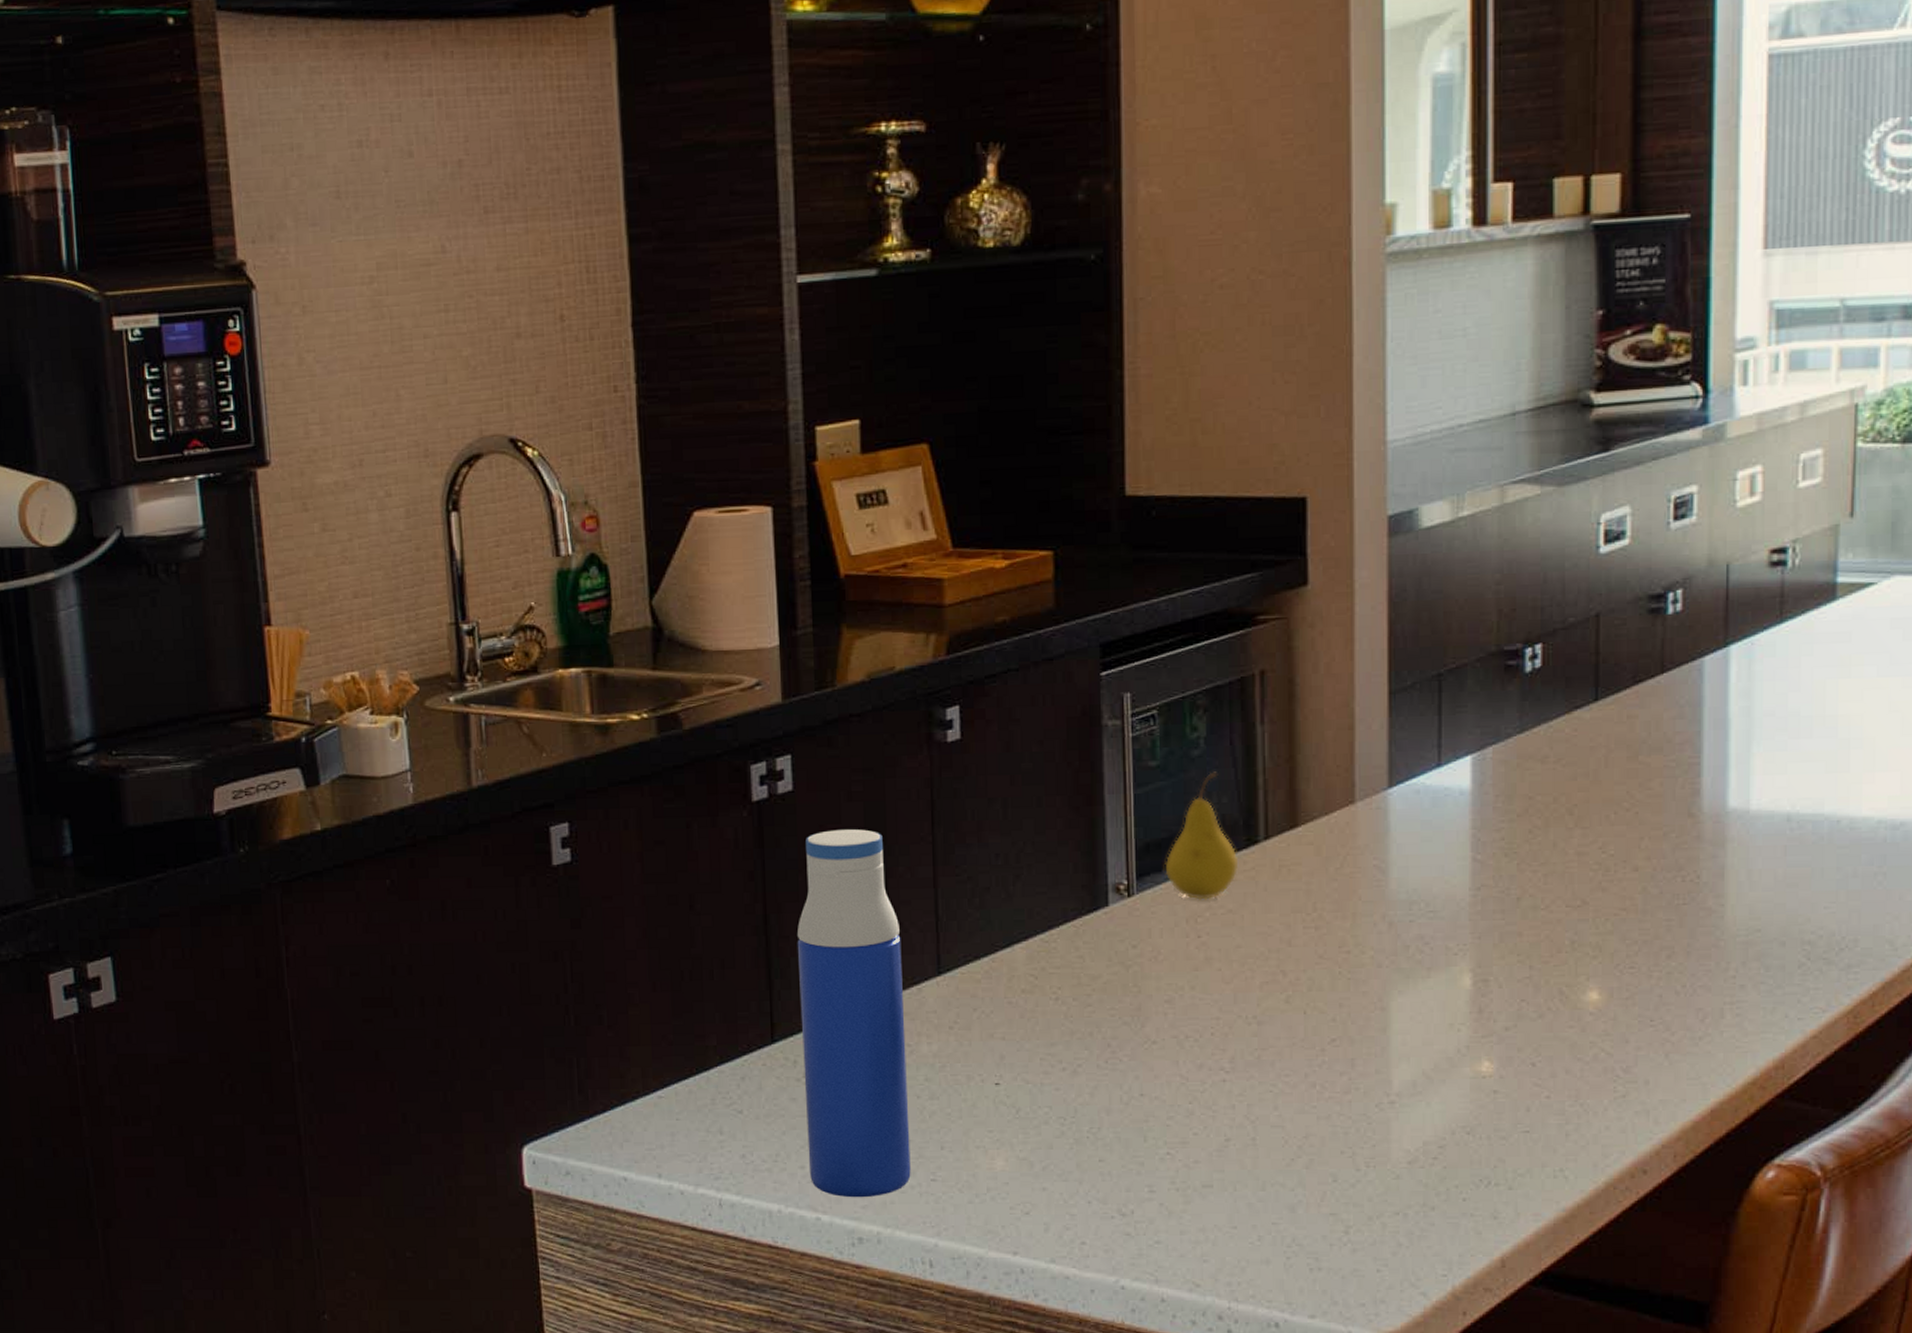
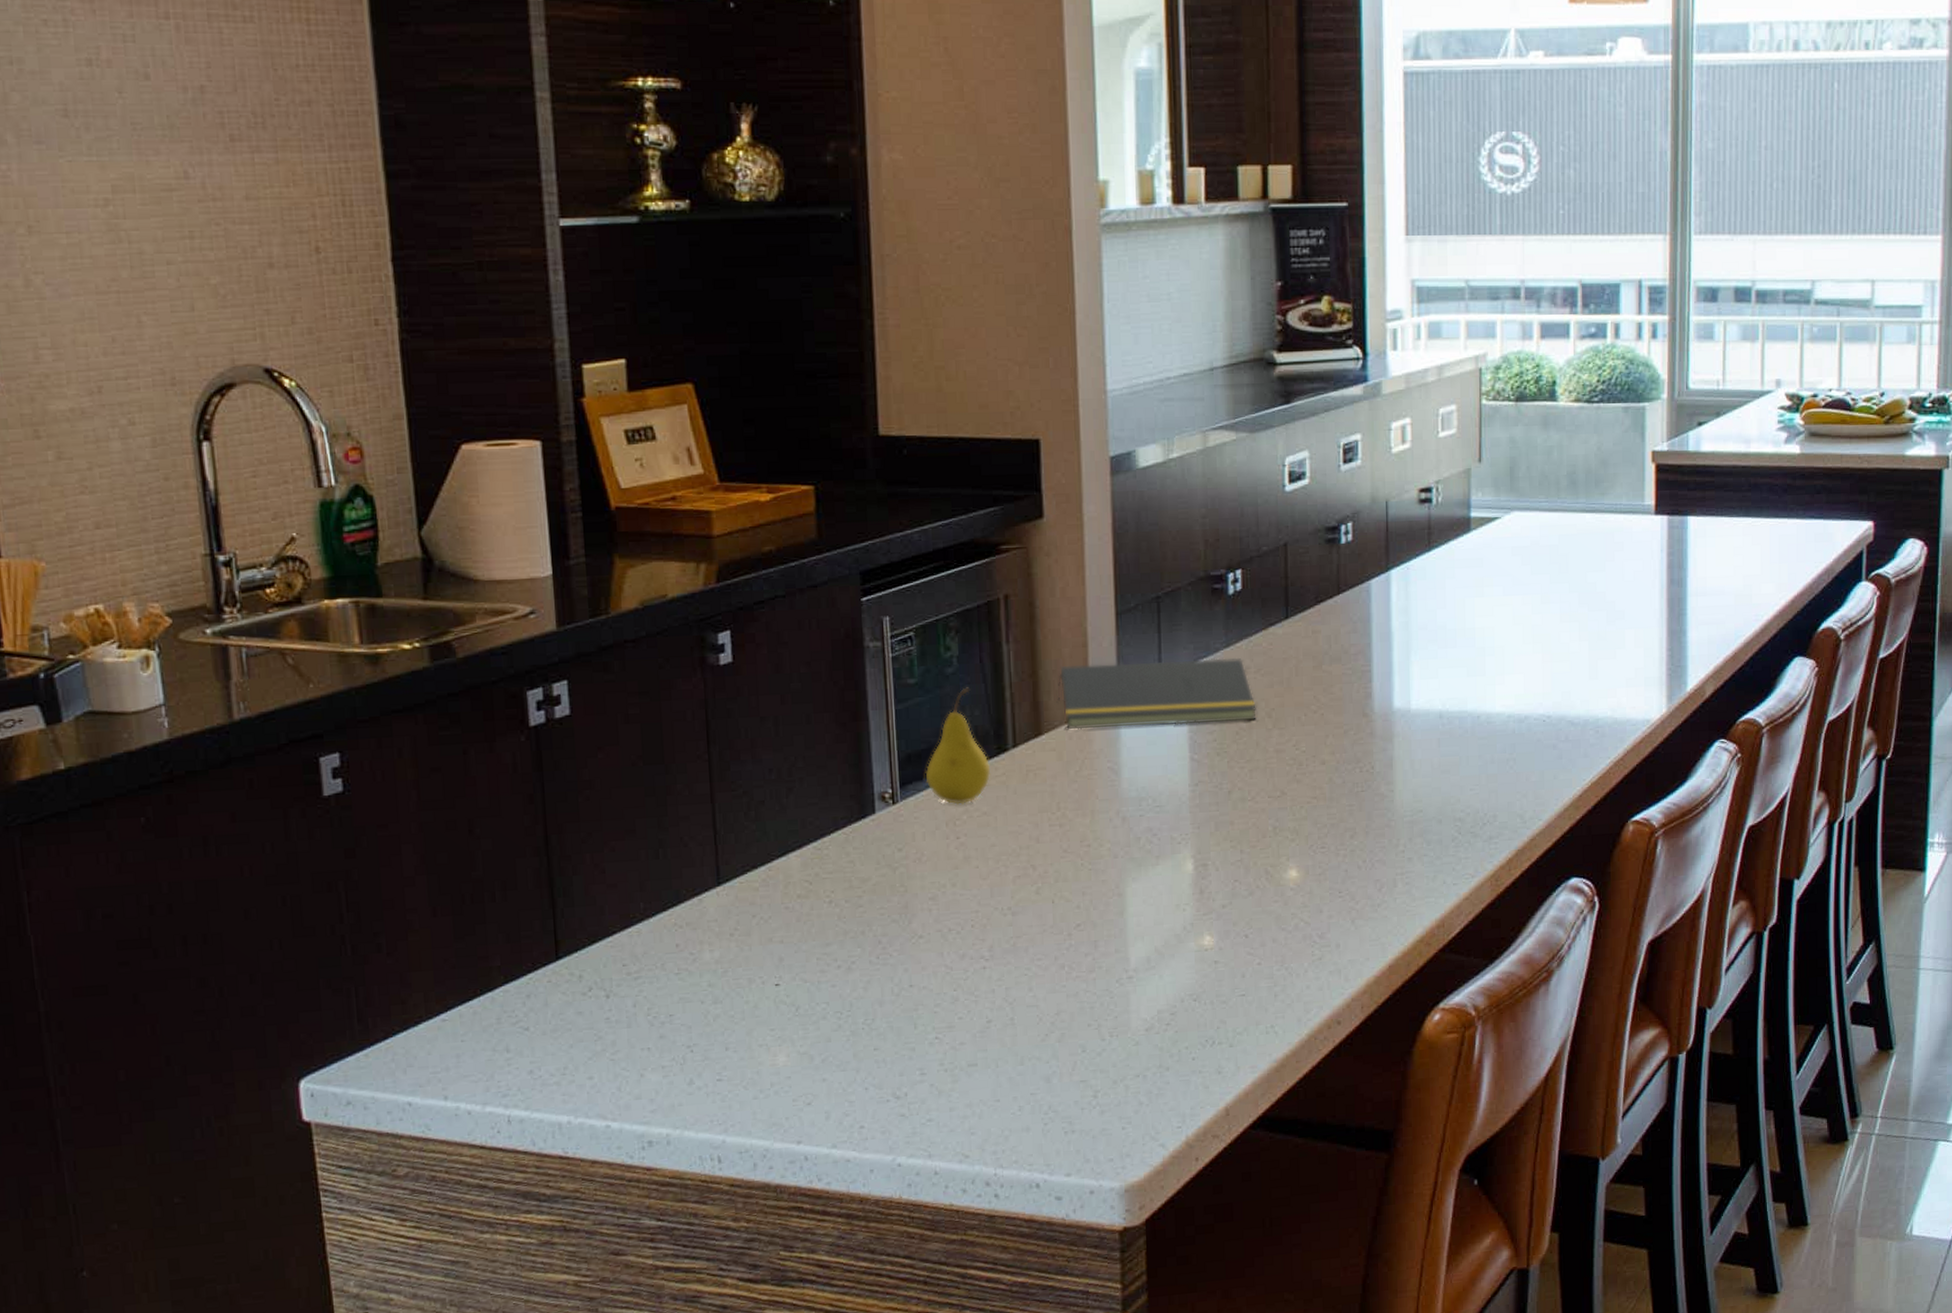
water bottle: present [797,829,911,1198] -> none [579,750,698,1104]
notepad: none [1316,745,1556,822] -> present [1056,658,1257,730]

